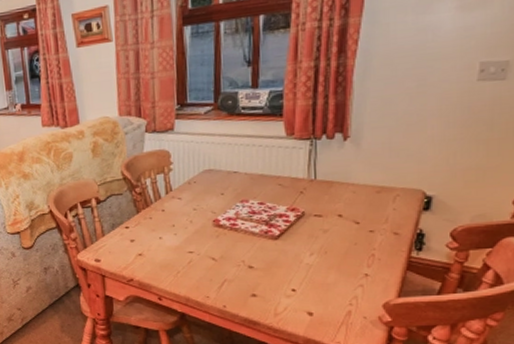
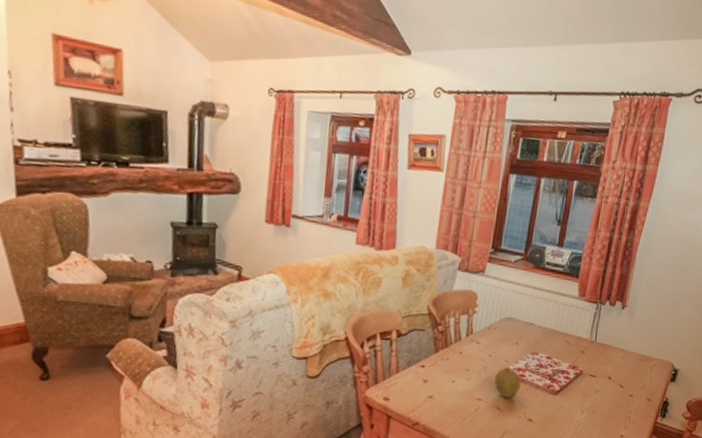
fruit: none [203,219,234,248] -> present [494,368,521,398]

